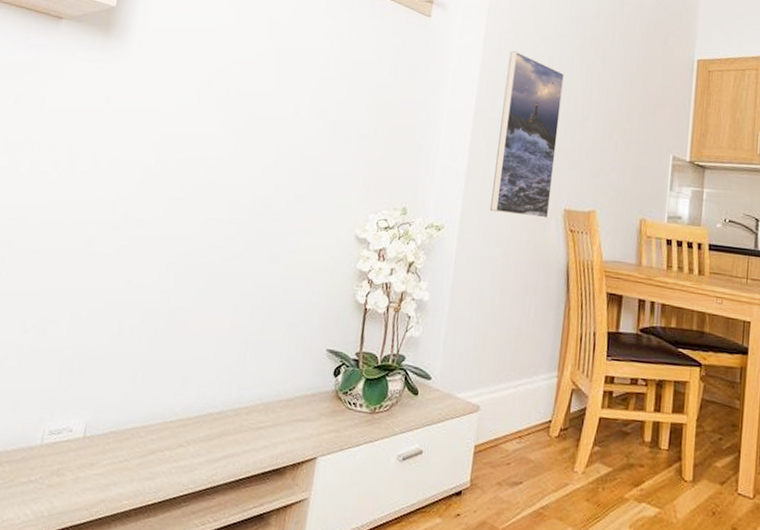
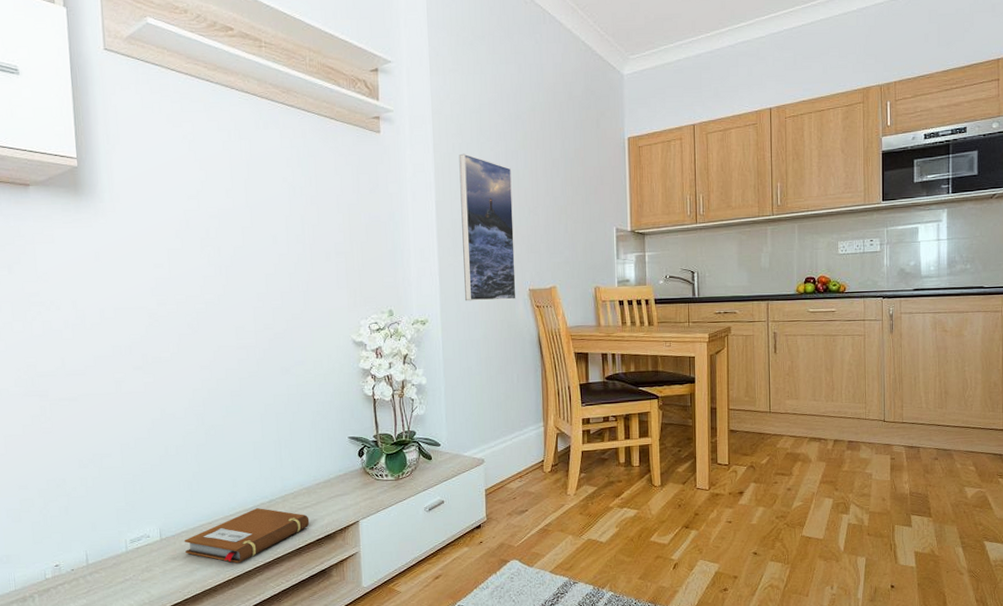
notebook: none [107,418,260,486] -> present [185,508,310,563]

